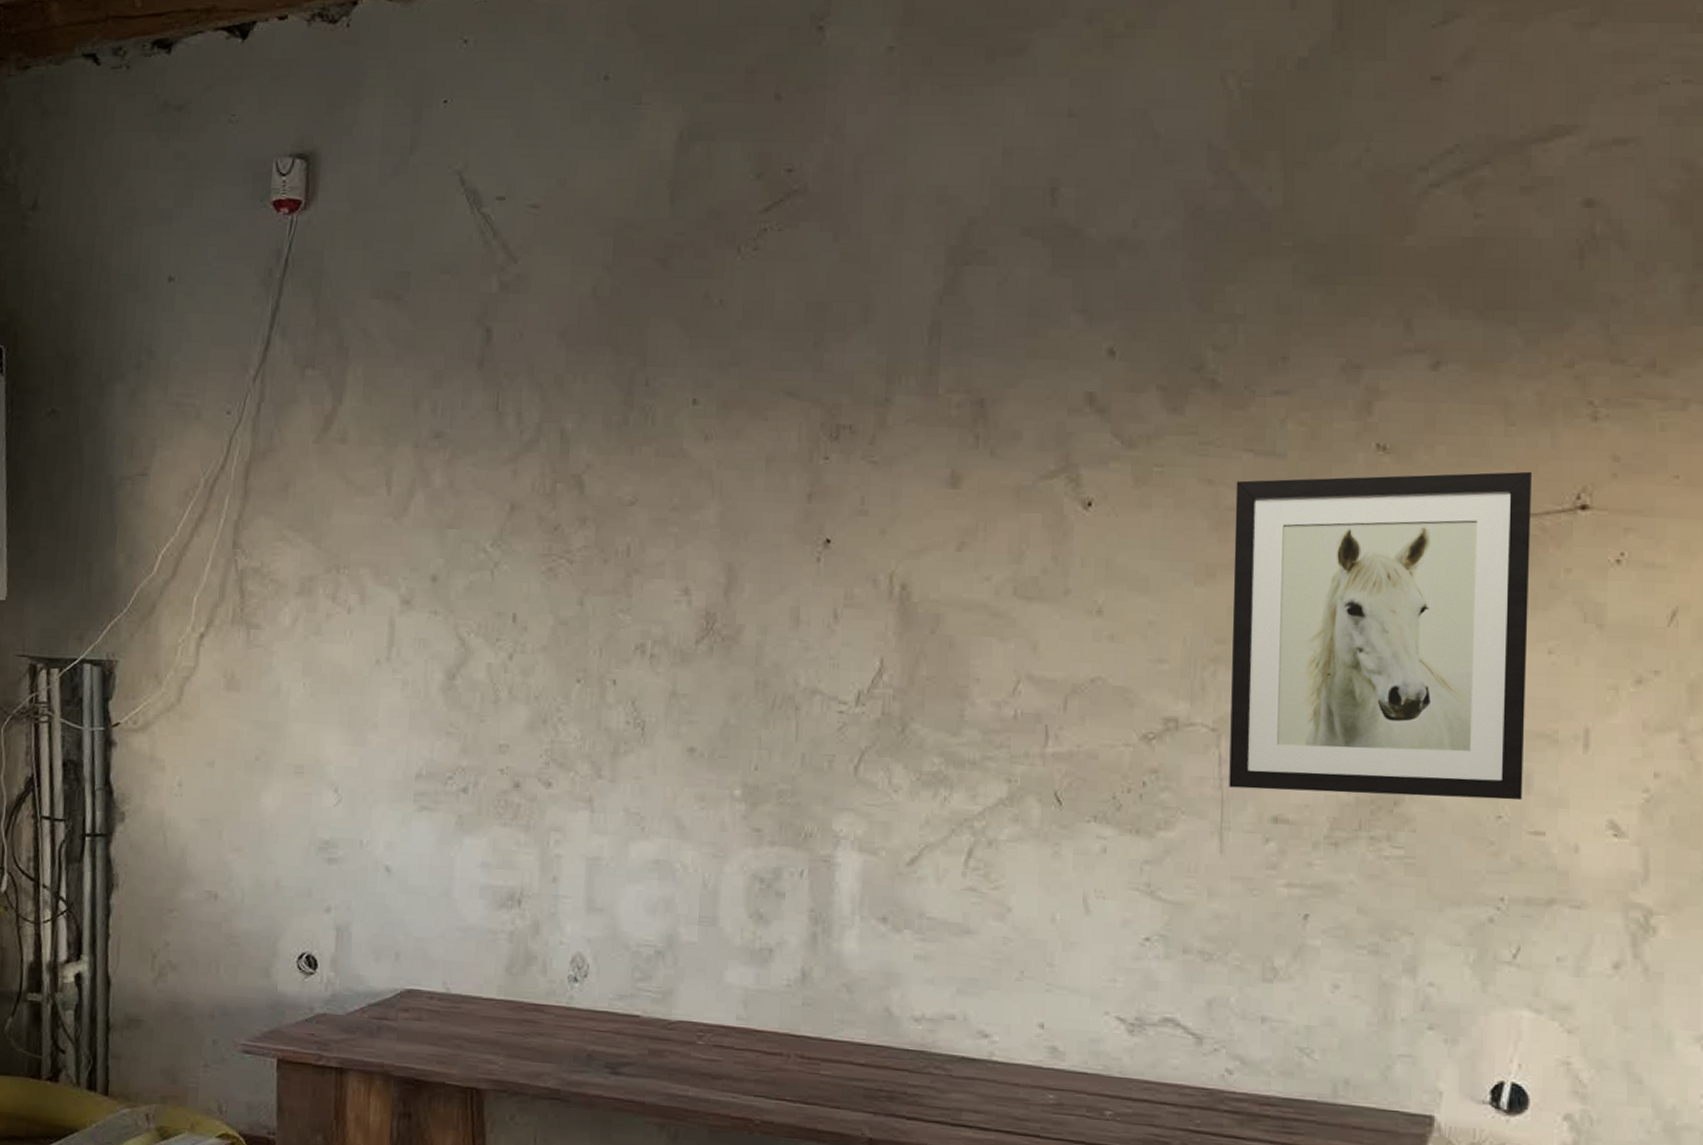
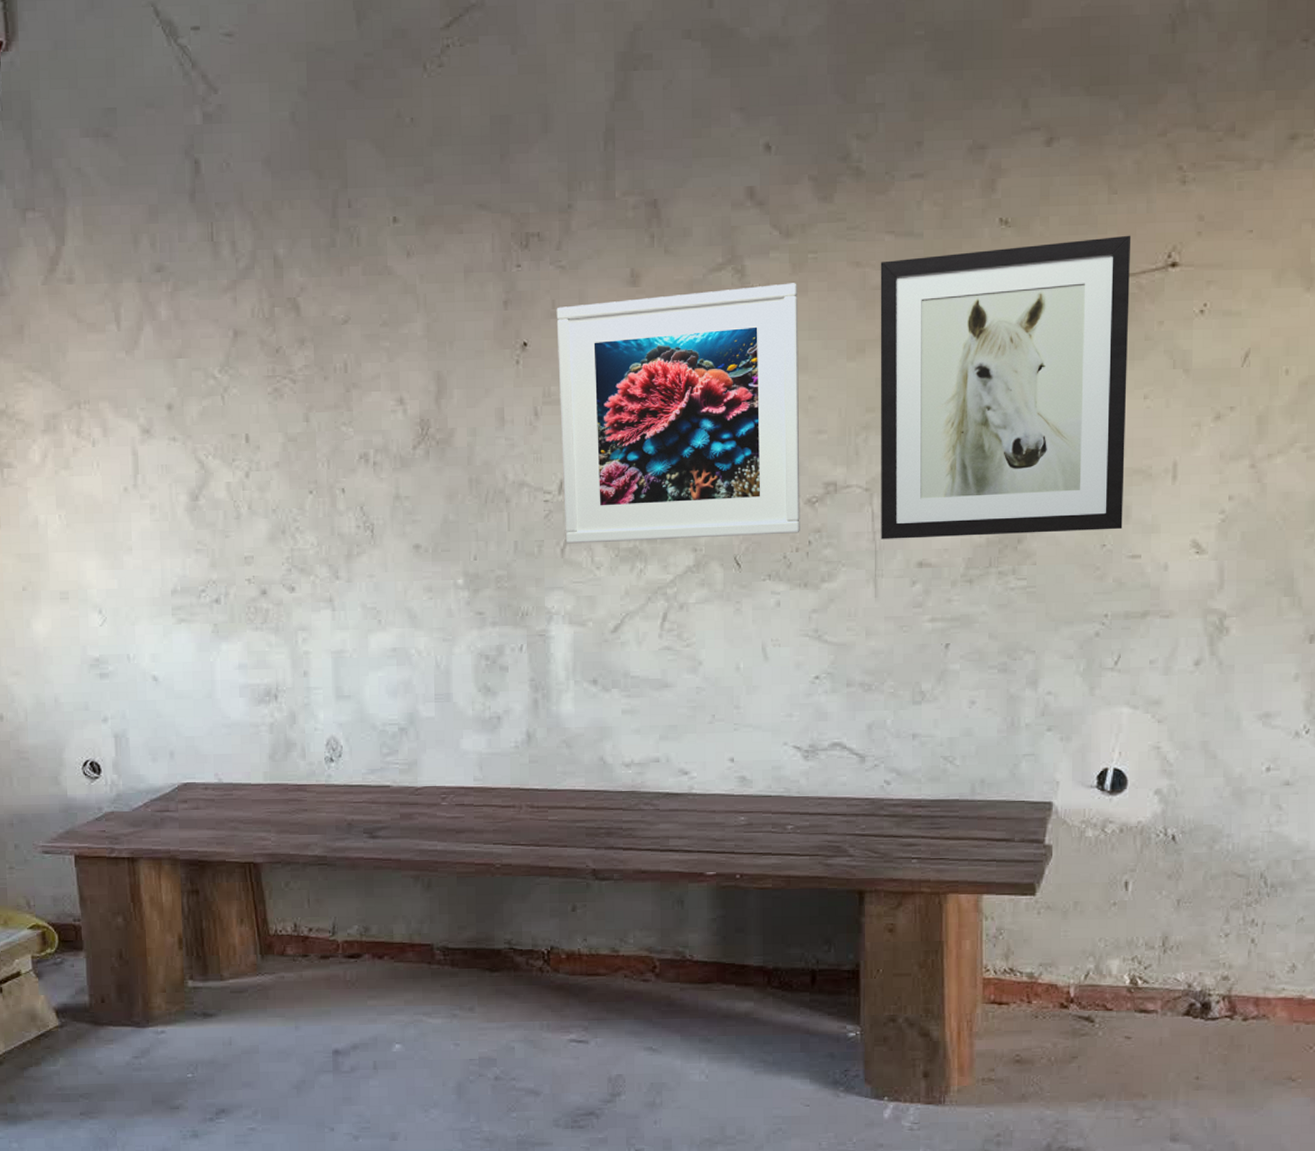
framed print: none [860,496,1140,772] -> present [556,283,800,544]

